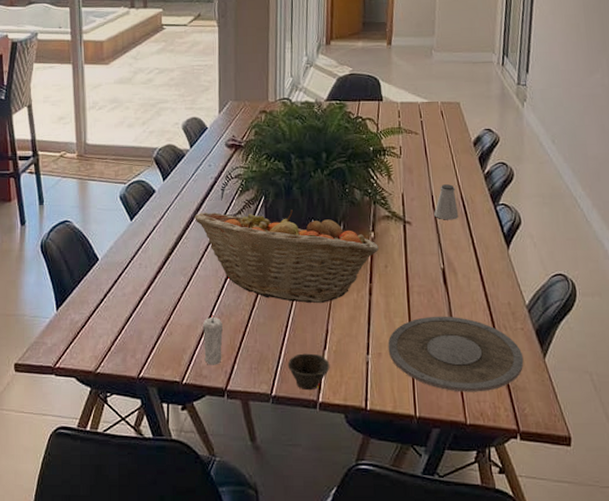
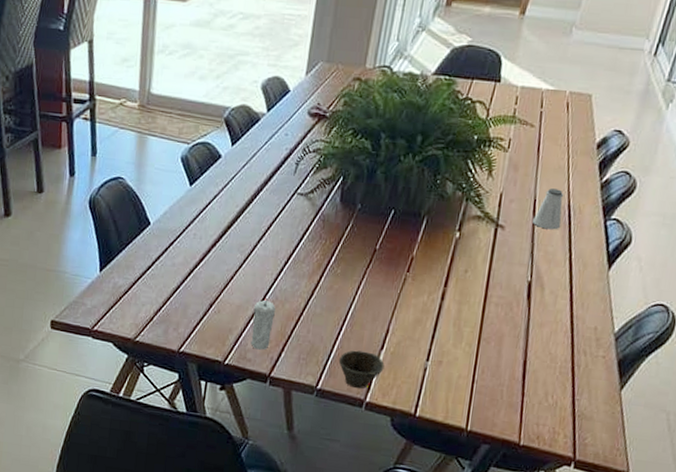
fruit basket: present [193,209,380,304] -> none [260,185,463,302]
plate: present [388,316,524,392] -> none [450,330,598,416]

